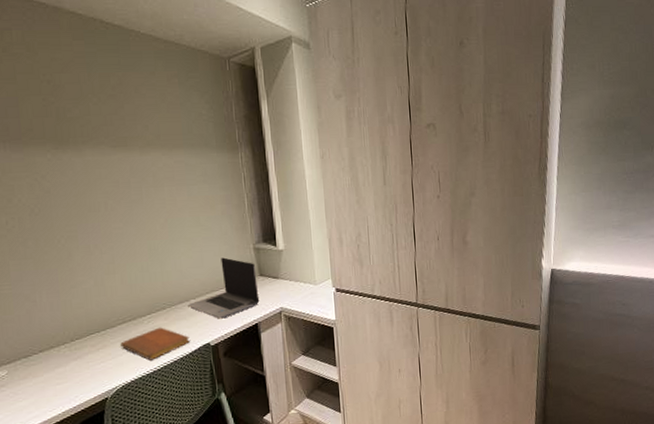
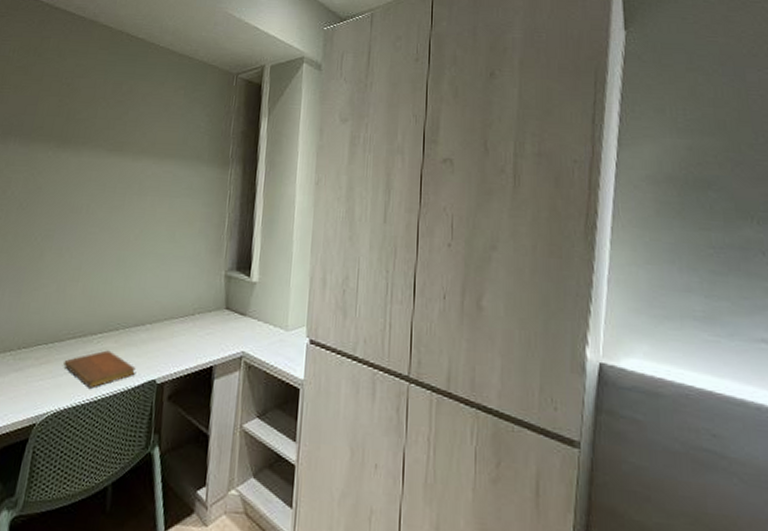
laptop computer: present [188,257,260,319] -> none [142,281,223,353]

